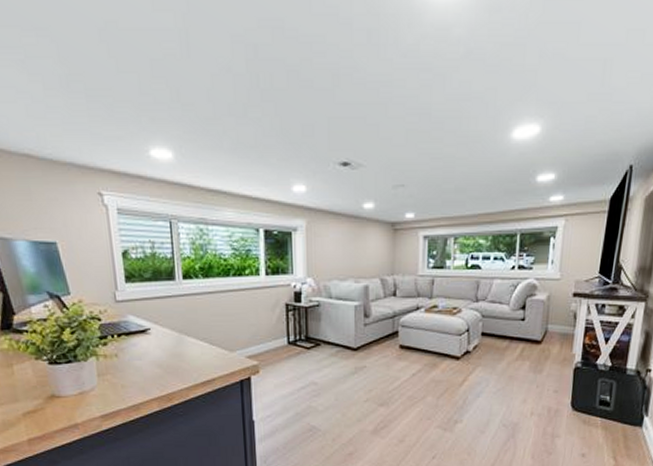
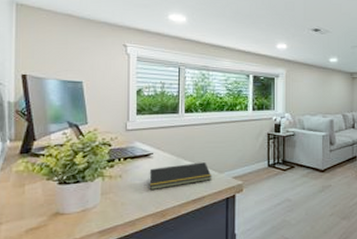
notepad: none [148,339,222,370] -> present [149,162,212,190]

